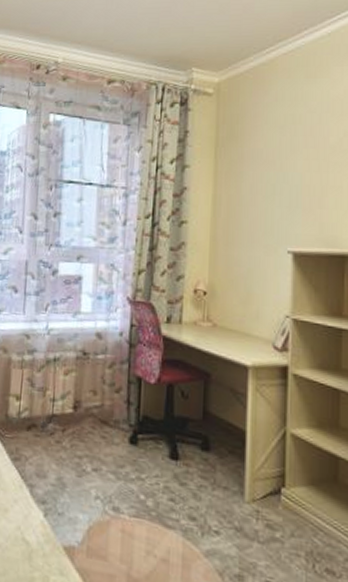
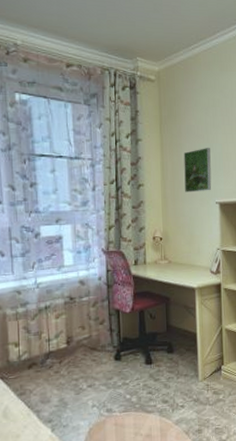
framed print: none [243,178,284,236] -> present [183,148,212,193]

